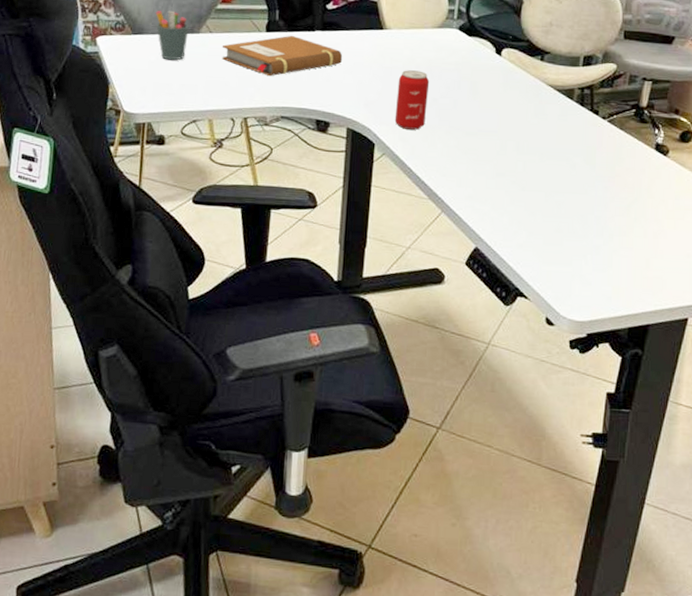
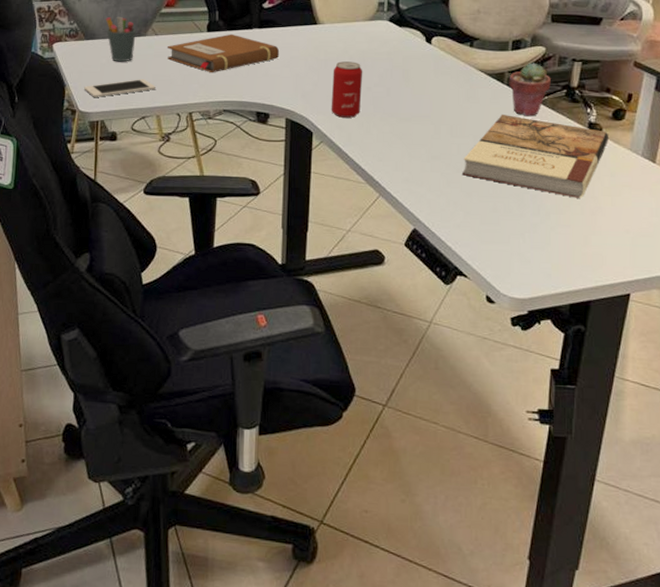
cell phone: none [130,79,208,98] -> present [84,79,156,97]
book: none [526,132,675,221] -> present [461,115,608,198]
potted succulent: none [578,80,620,135] -> present [509,63,551,116]

